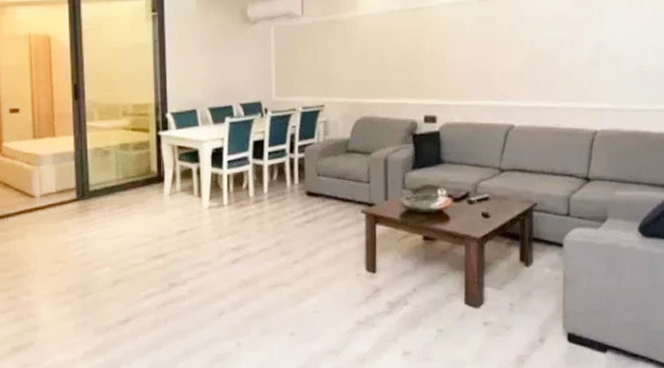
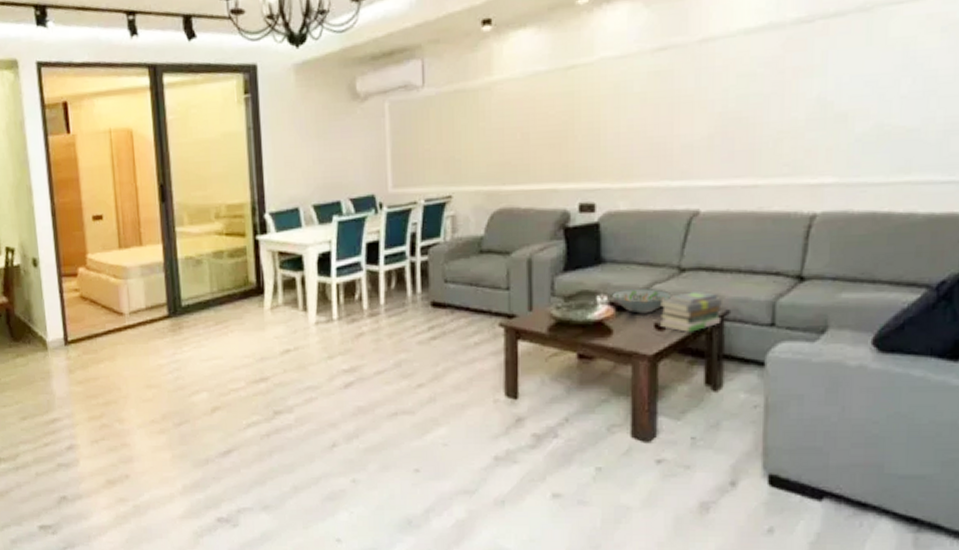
decorative bowl: none [450,184,495,204] -> present [612,288,672,314]
books: none [485,187,531,220] -> present [659,290,722,332]

